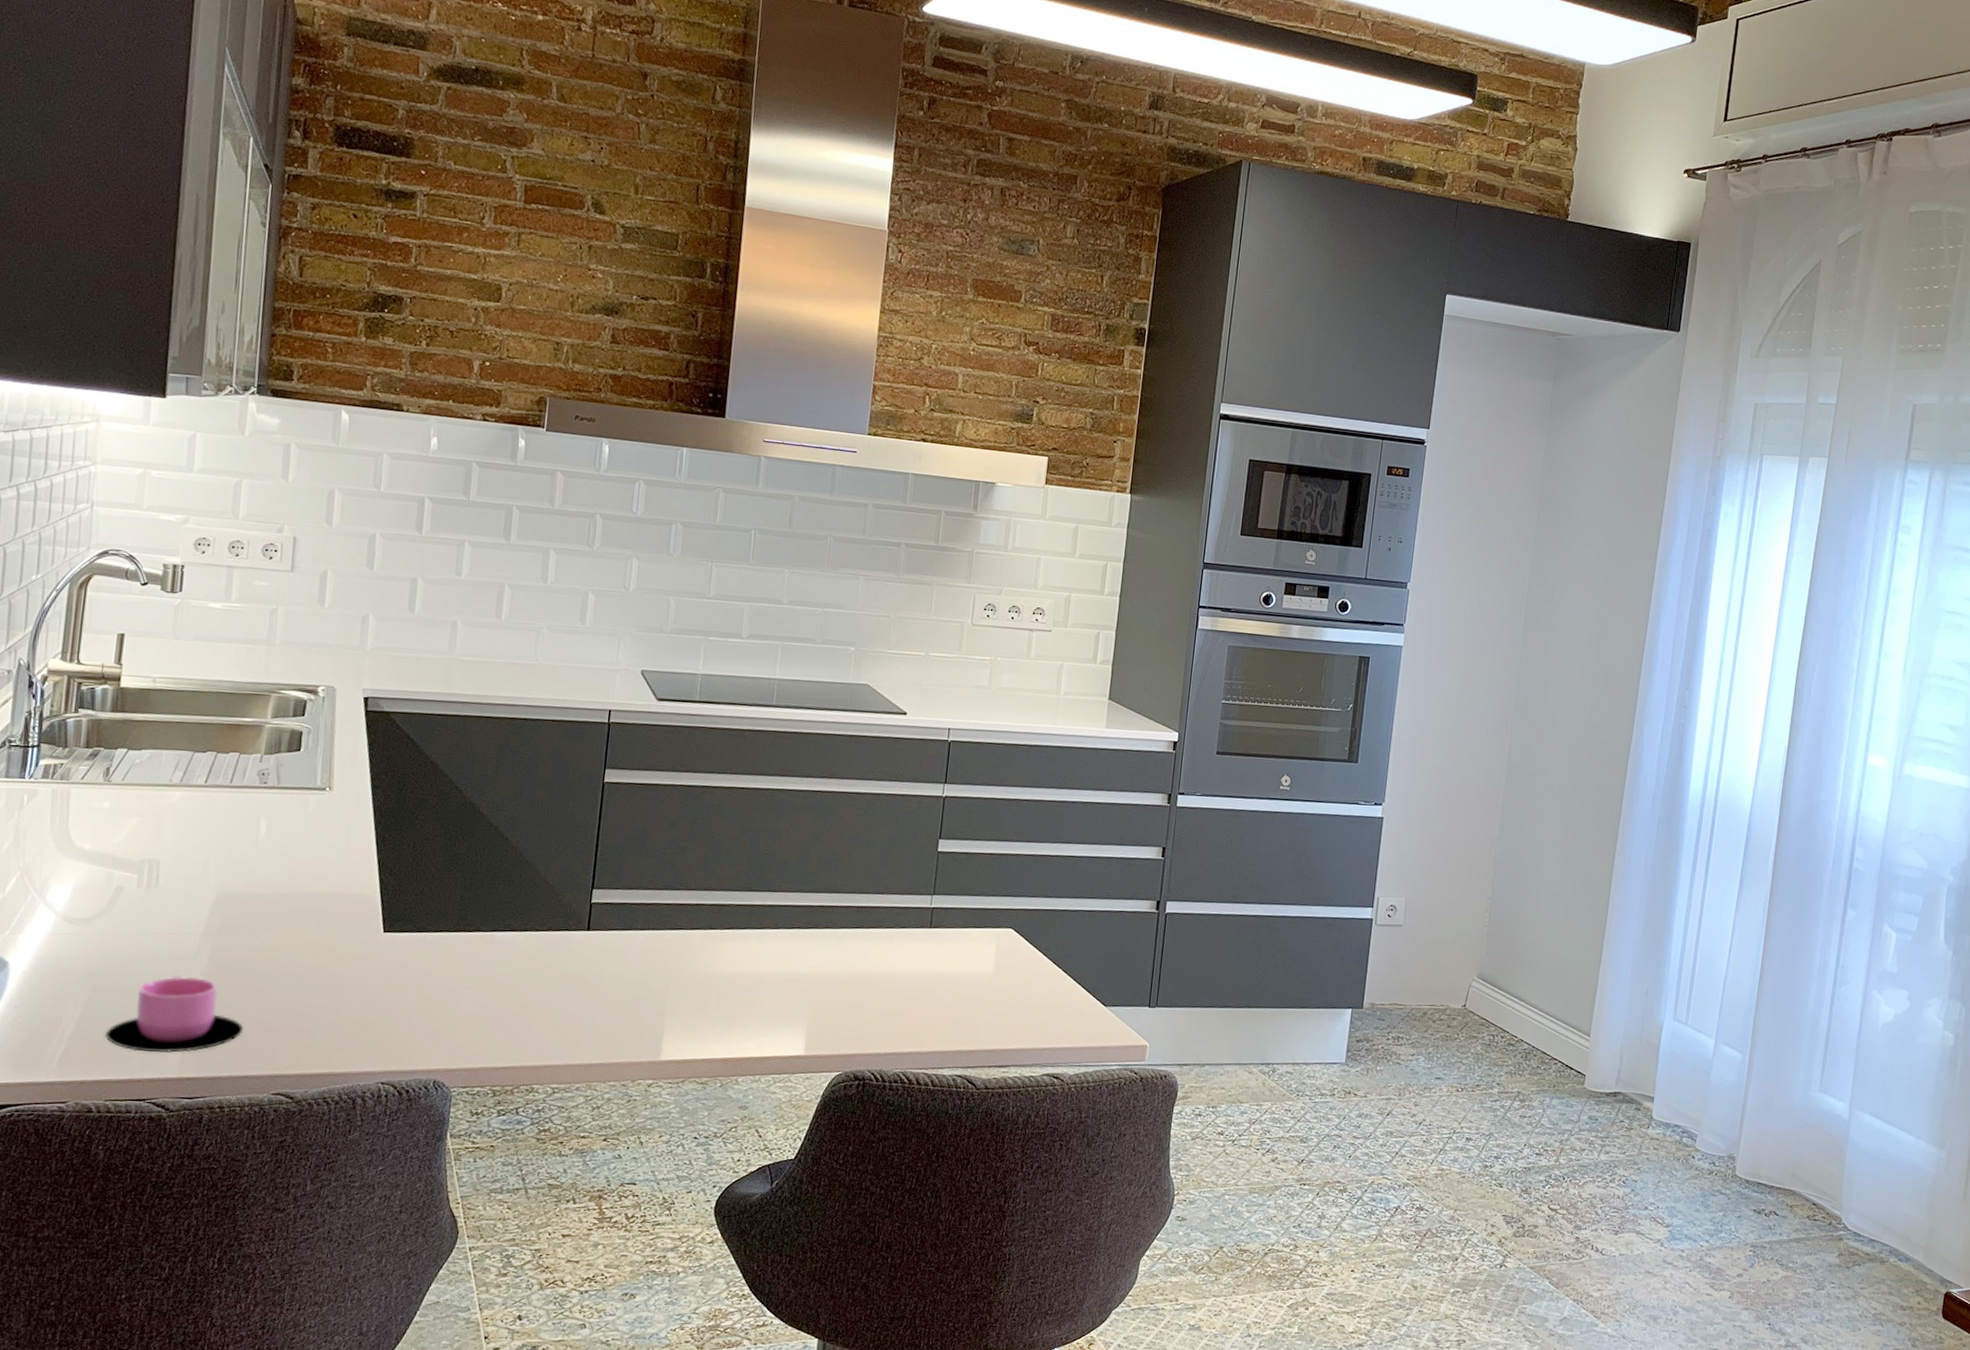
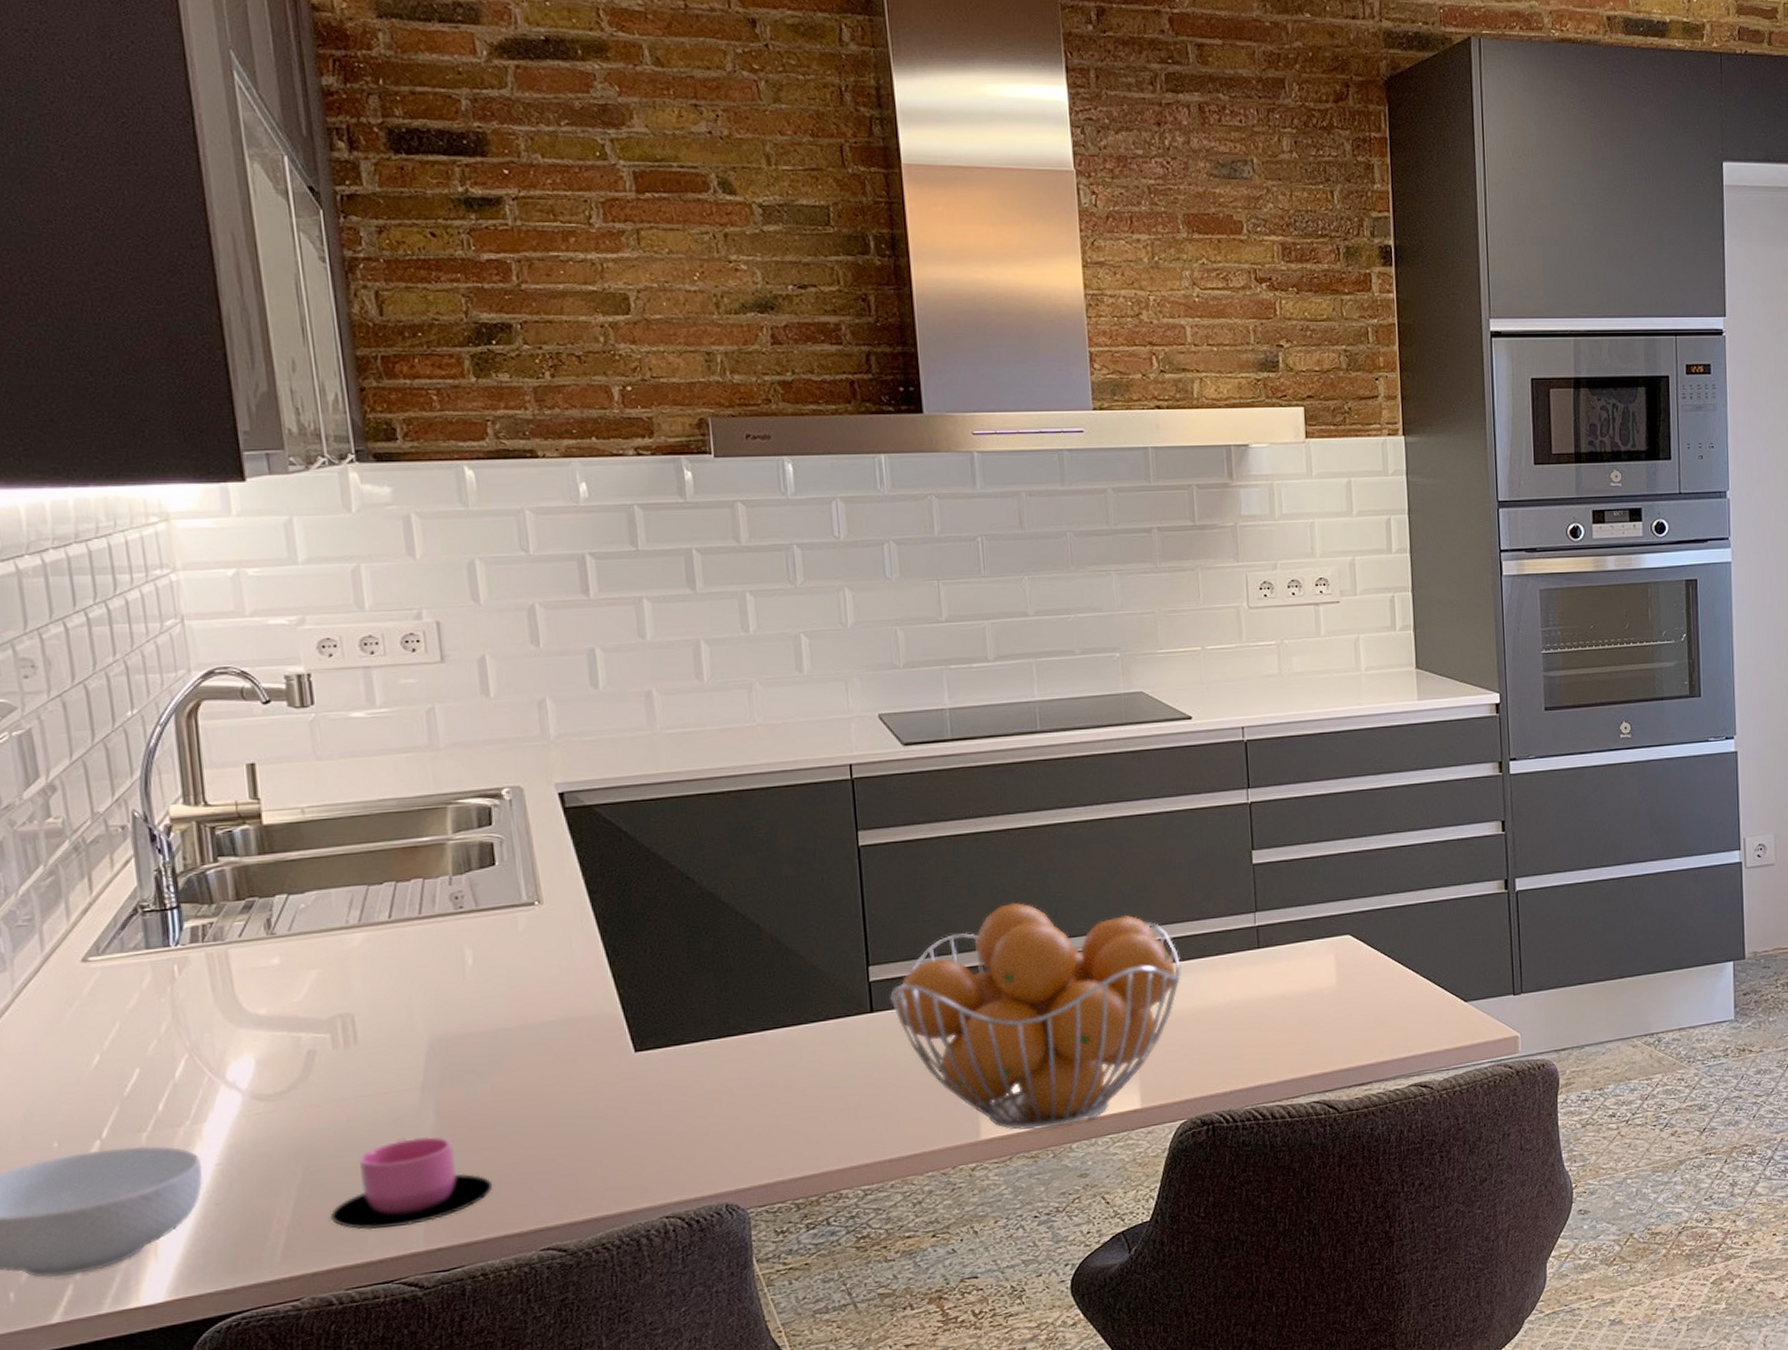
fruit basket: none [606,852,861,1060] -> present [890,902,1181,1130]

